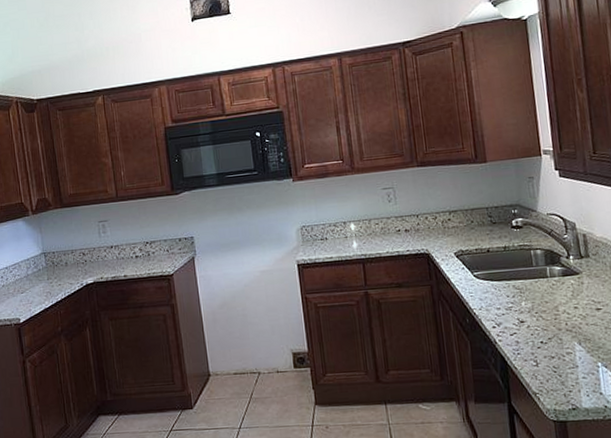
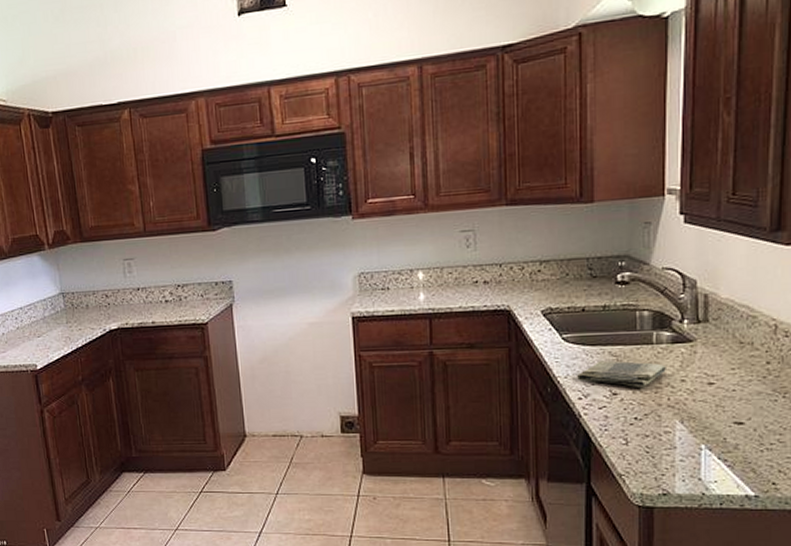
dish towel: none [488,293,561,315] -> present [576,360,666,387]

